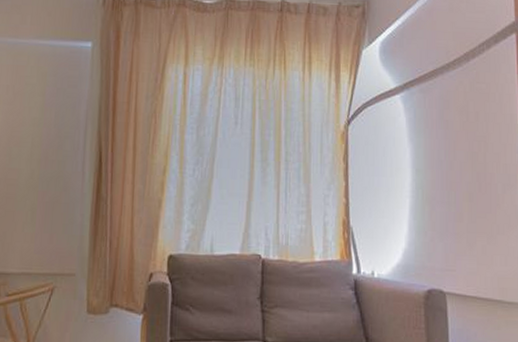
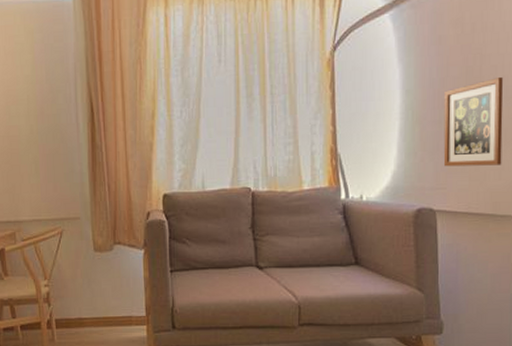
picture frame: none [452,164,507,251] -> present [443,76,503,167]

